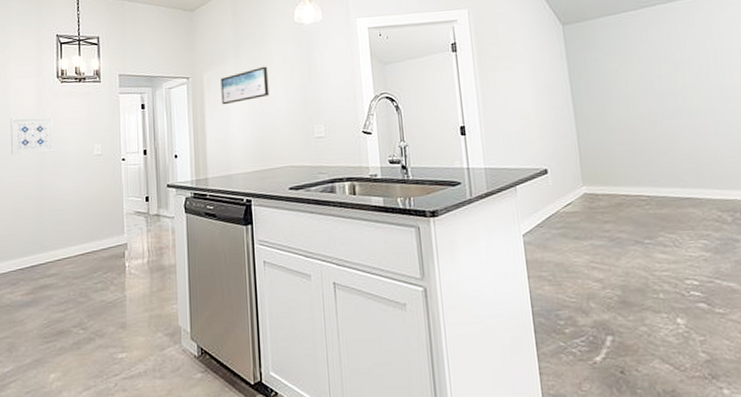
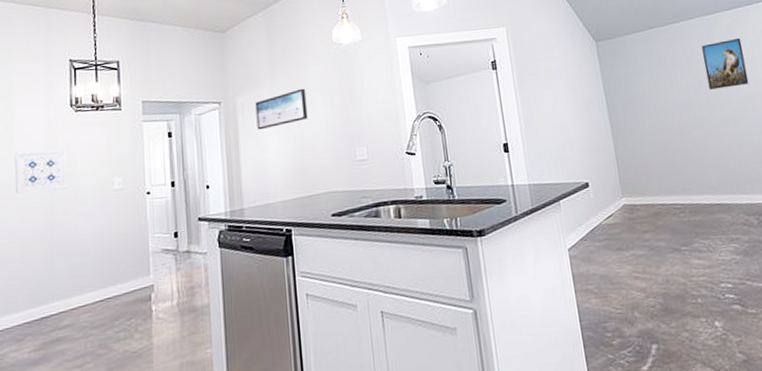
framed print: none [679,23,732,78] -> present [701,37,749,90]

